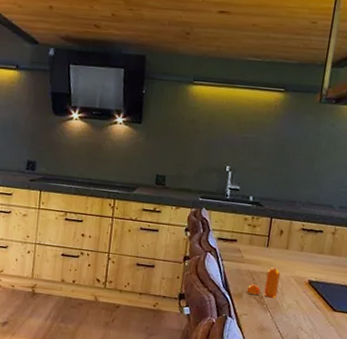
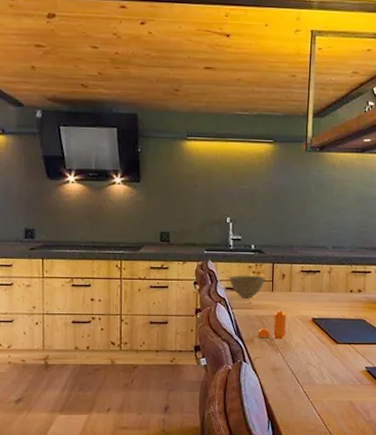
bowl: none [222,226,261,251] -> present [229,275,265,298]

